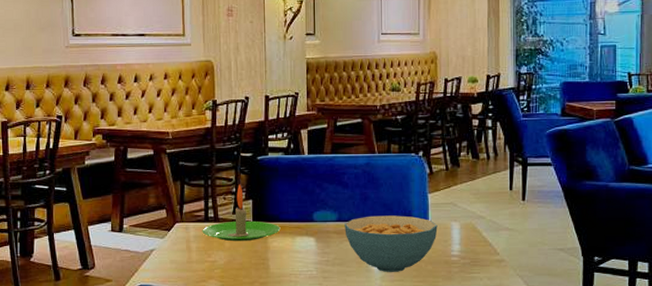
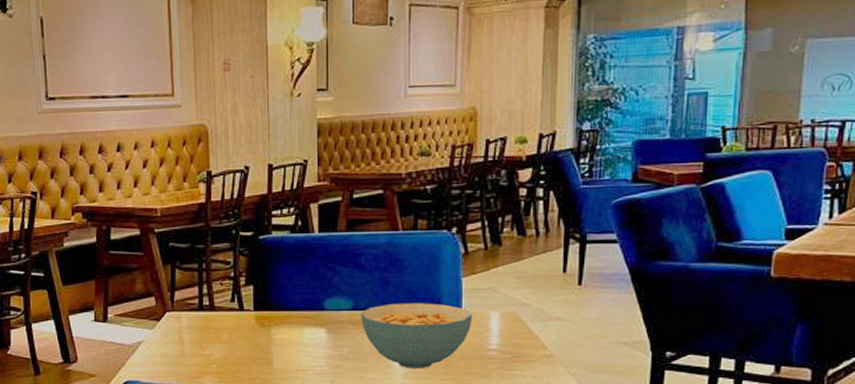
candle: present [202,184,281,242] -> none [196,268,286,333]

